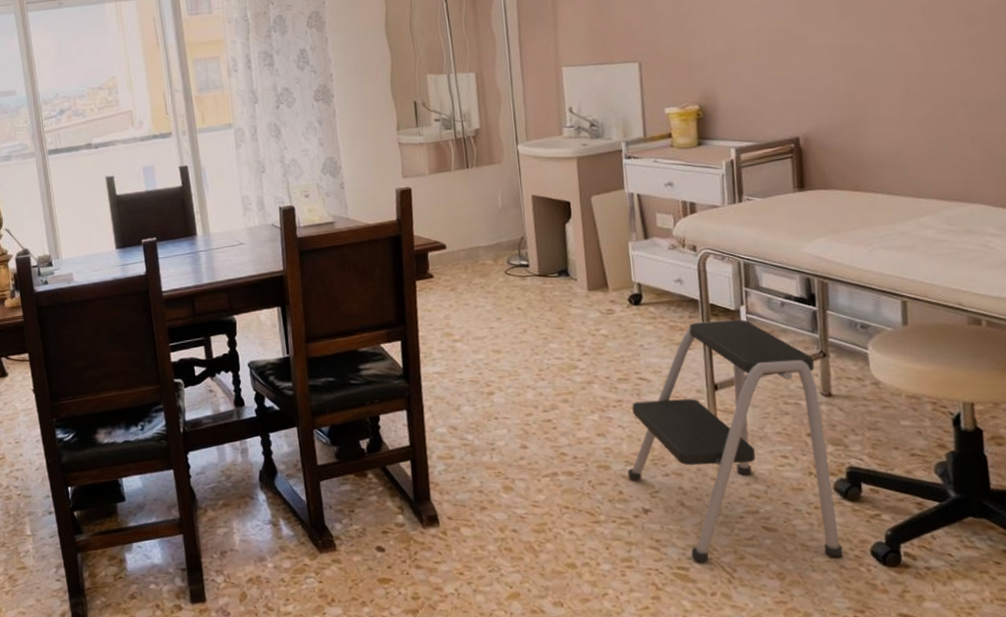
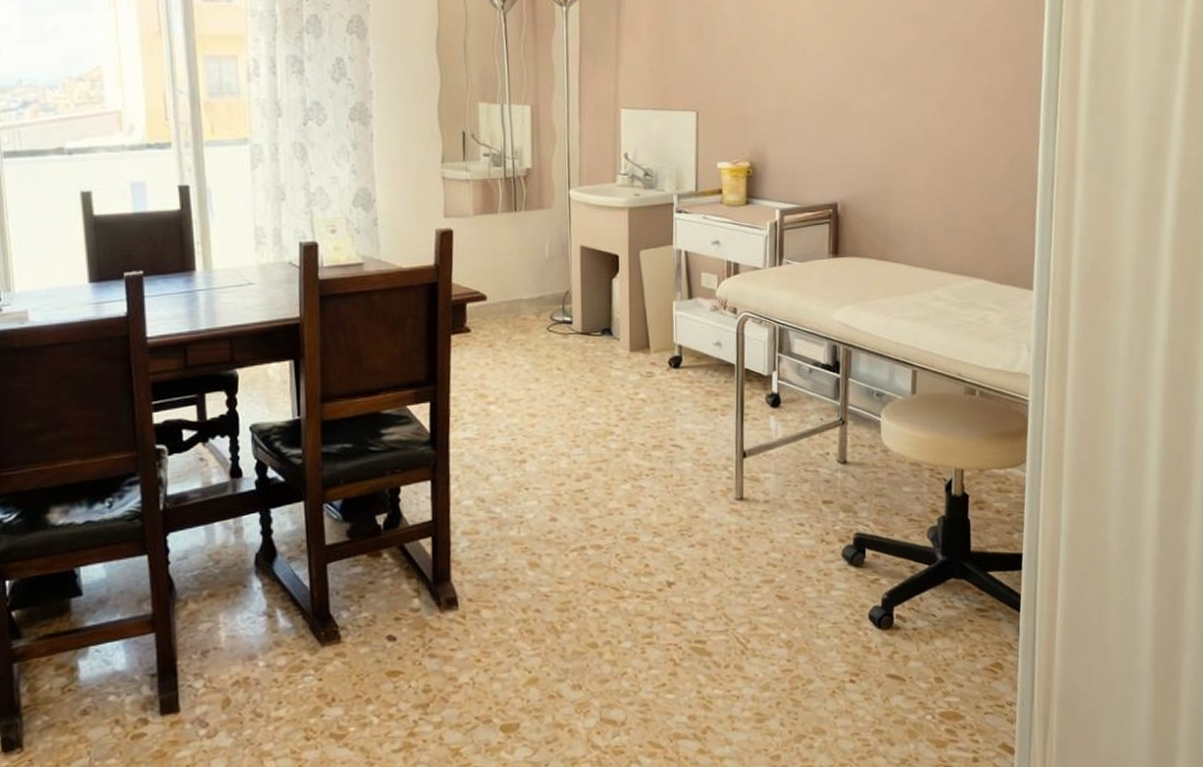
step stool: present [627,319,844,562] -> none [655,385,845,635]

